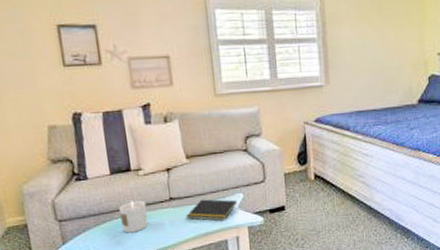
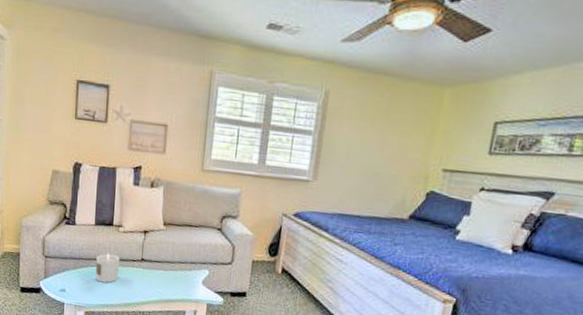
notepad: present [186,199,237,221] -> none [152,267,202,293]

